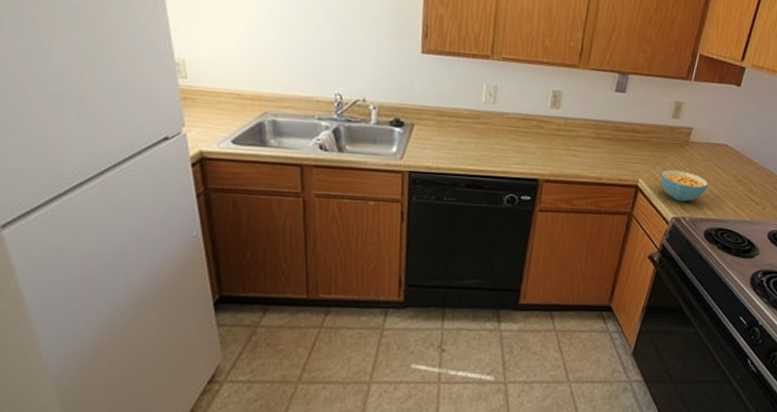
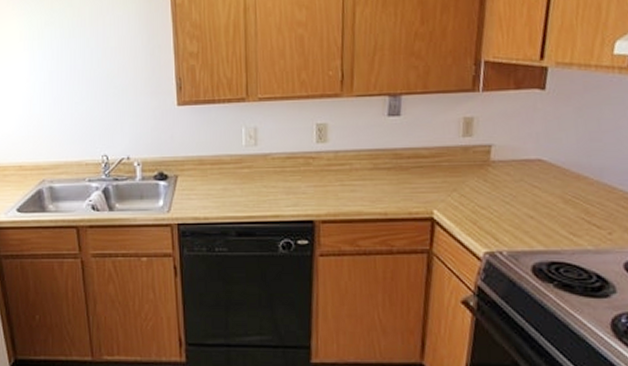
cereal bowl: present [660,169,708,202] -> none [459,196,526,233]

